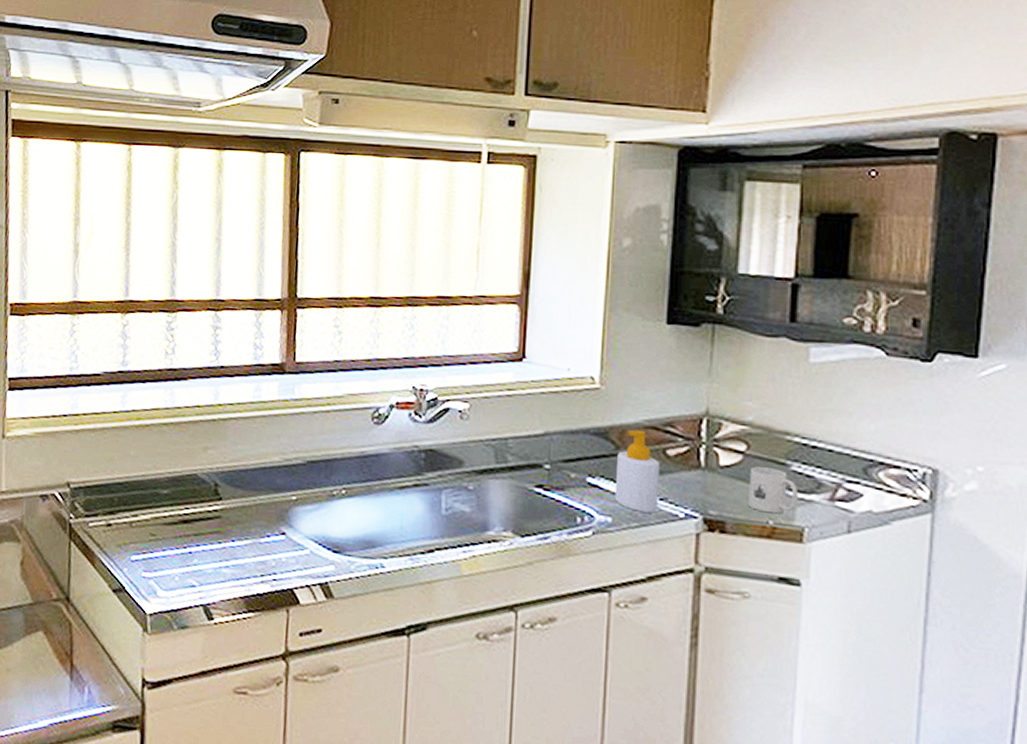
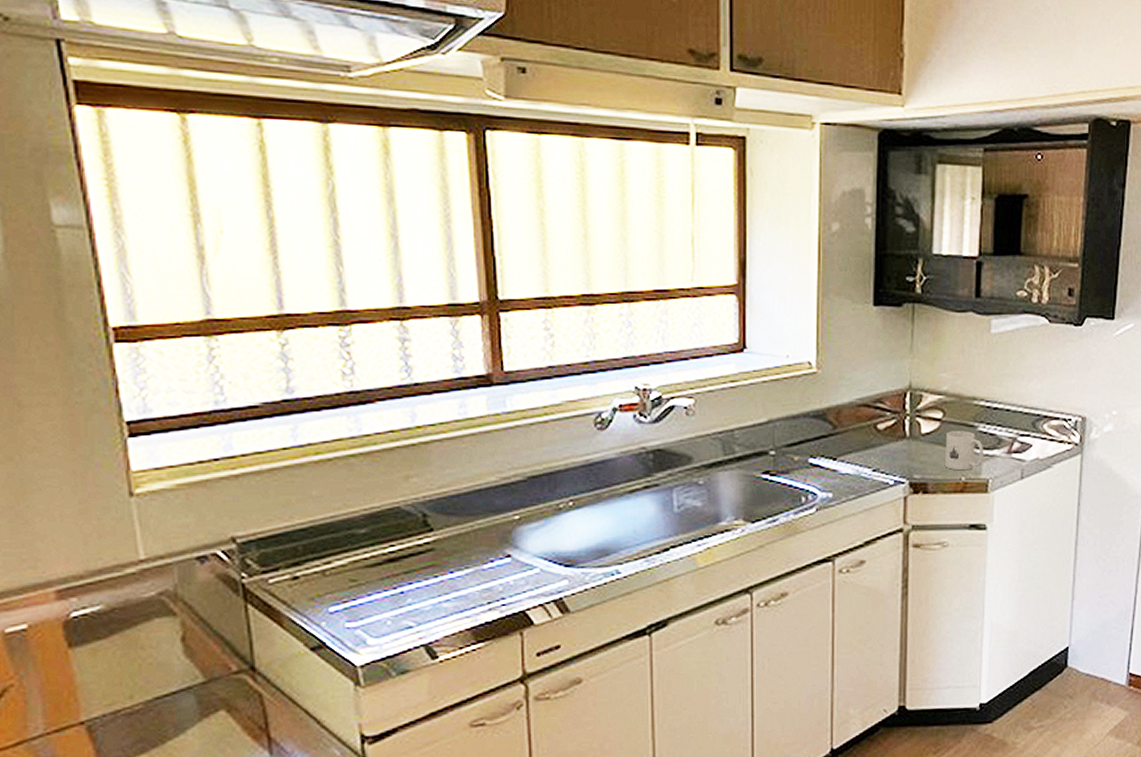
soap bottle: present [614,429,660,513] -> none [834,409,872,484]

